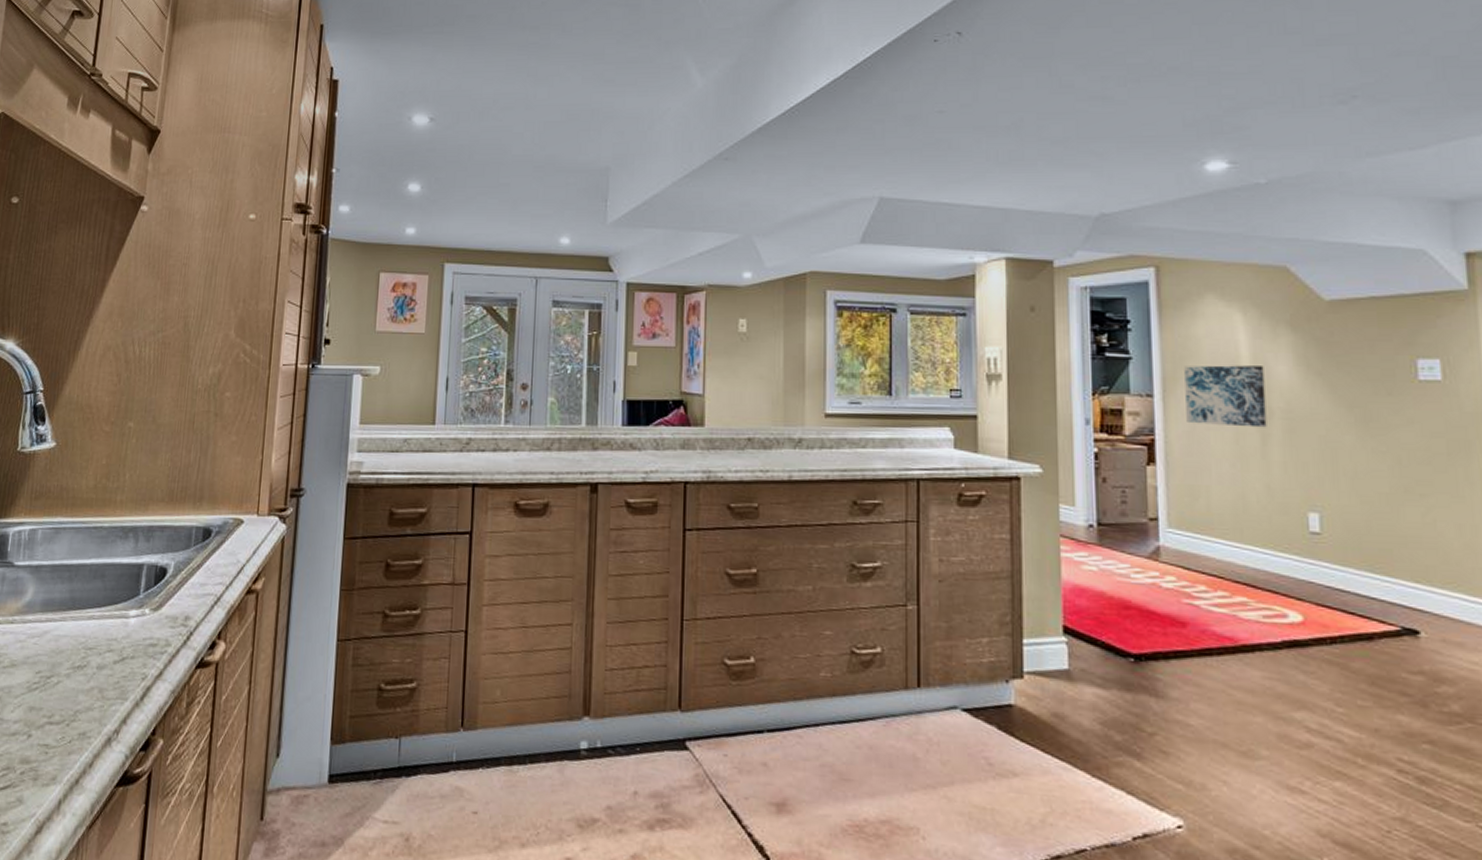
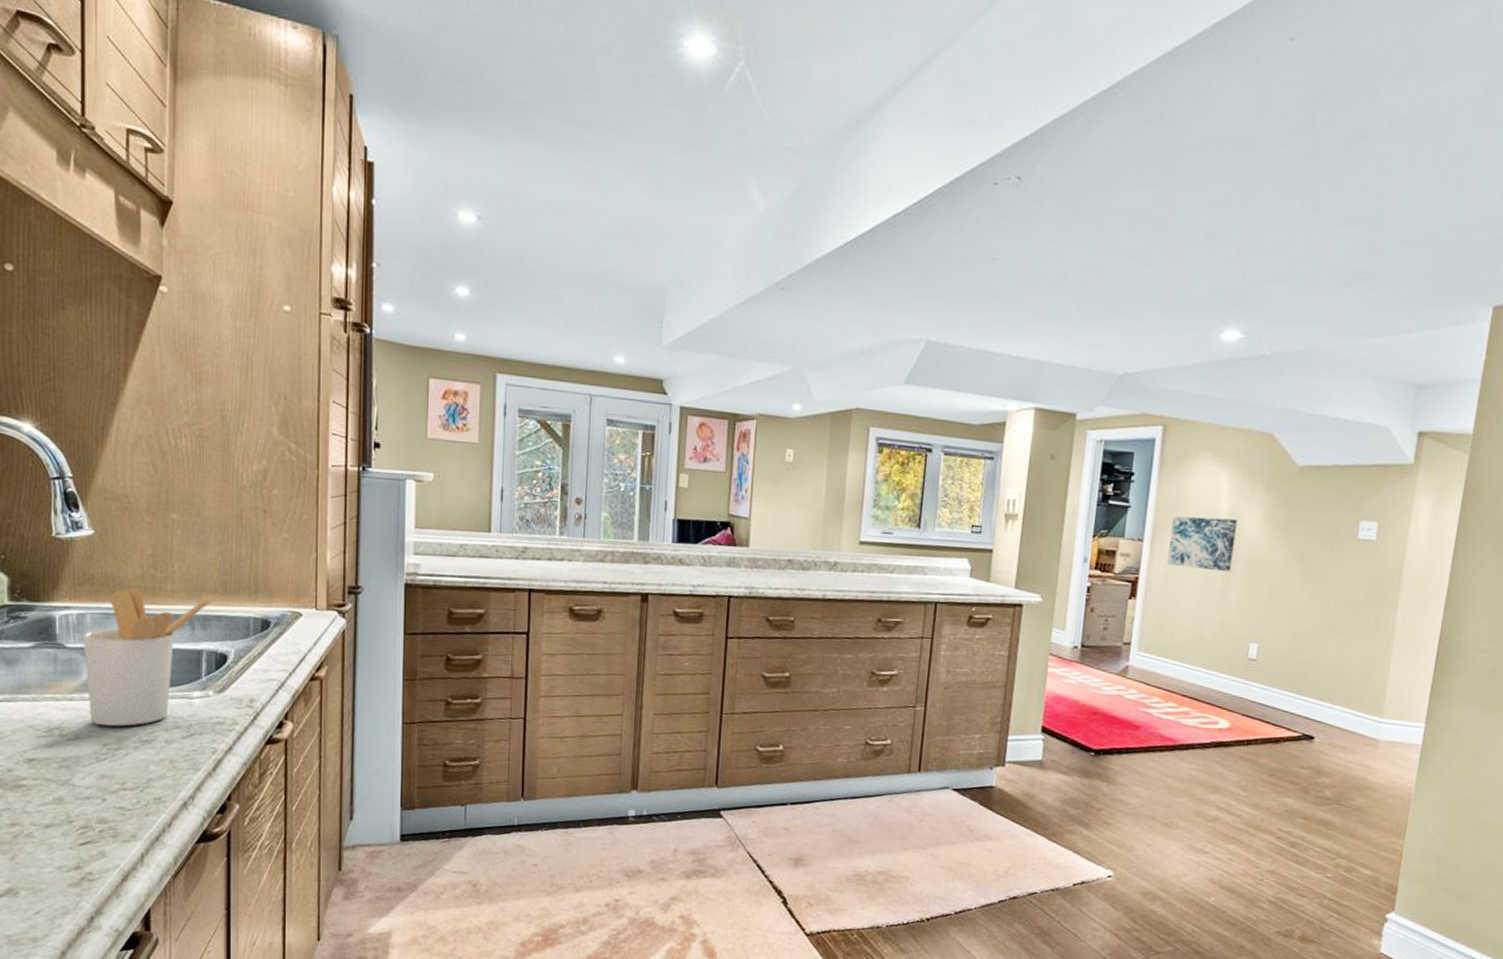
utensil holder: none [27,500,160,651] -> present [82,587,213,727]

